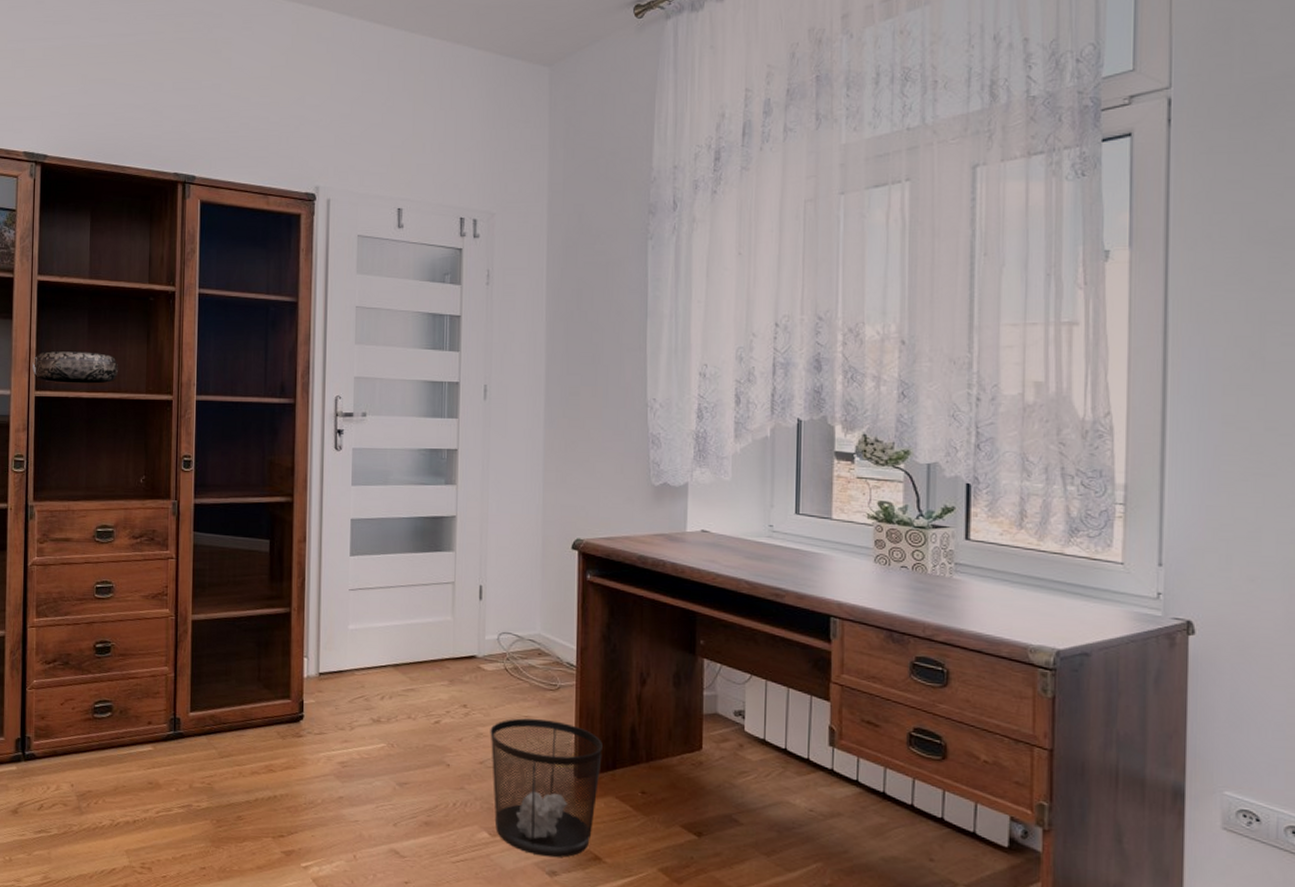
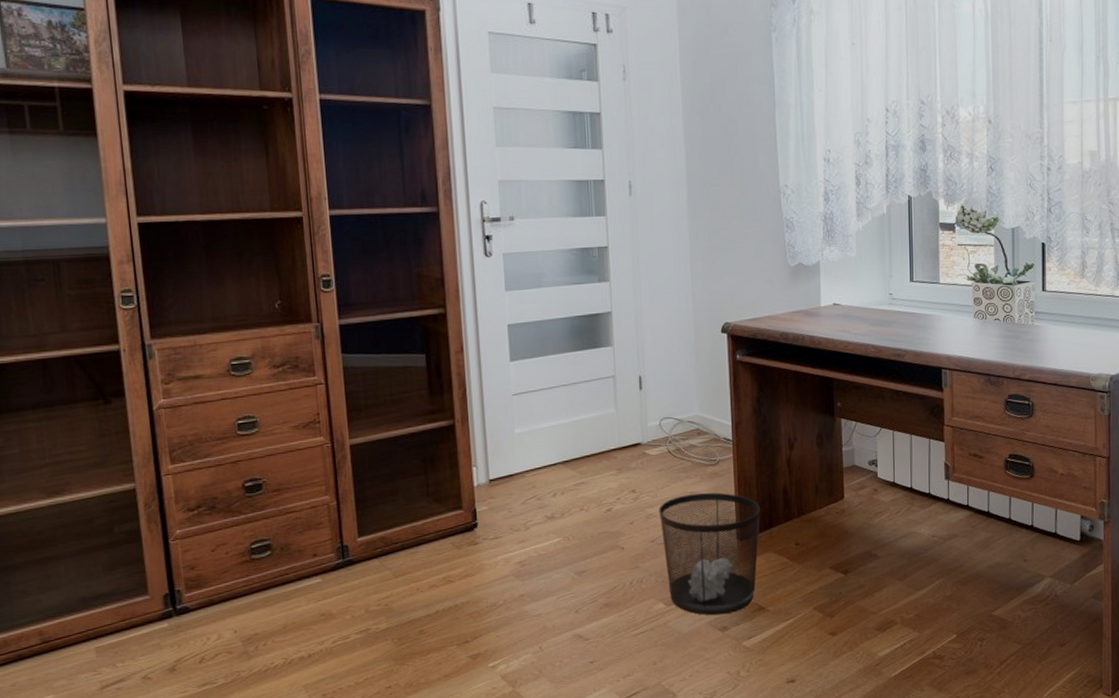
decorative bowl: present [32,351,119,384] -> none [129,169,237,206]

